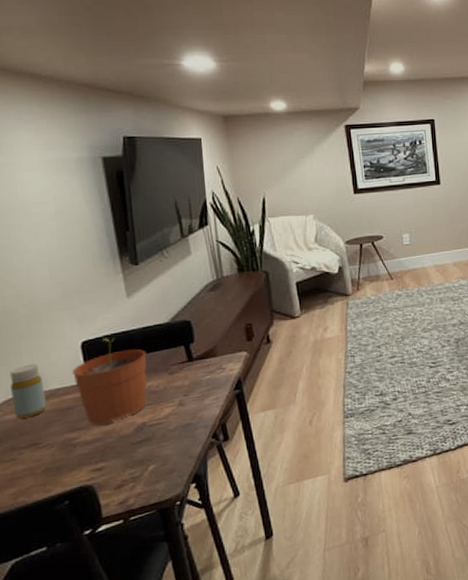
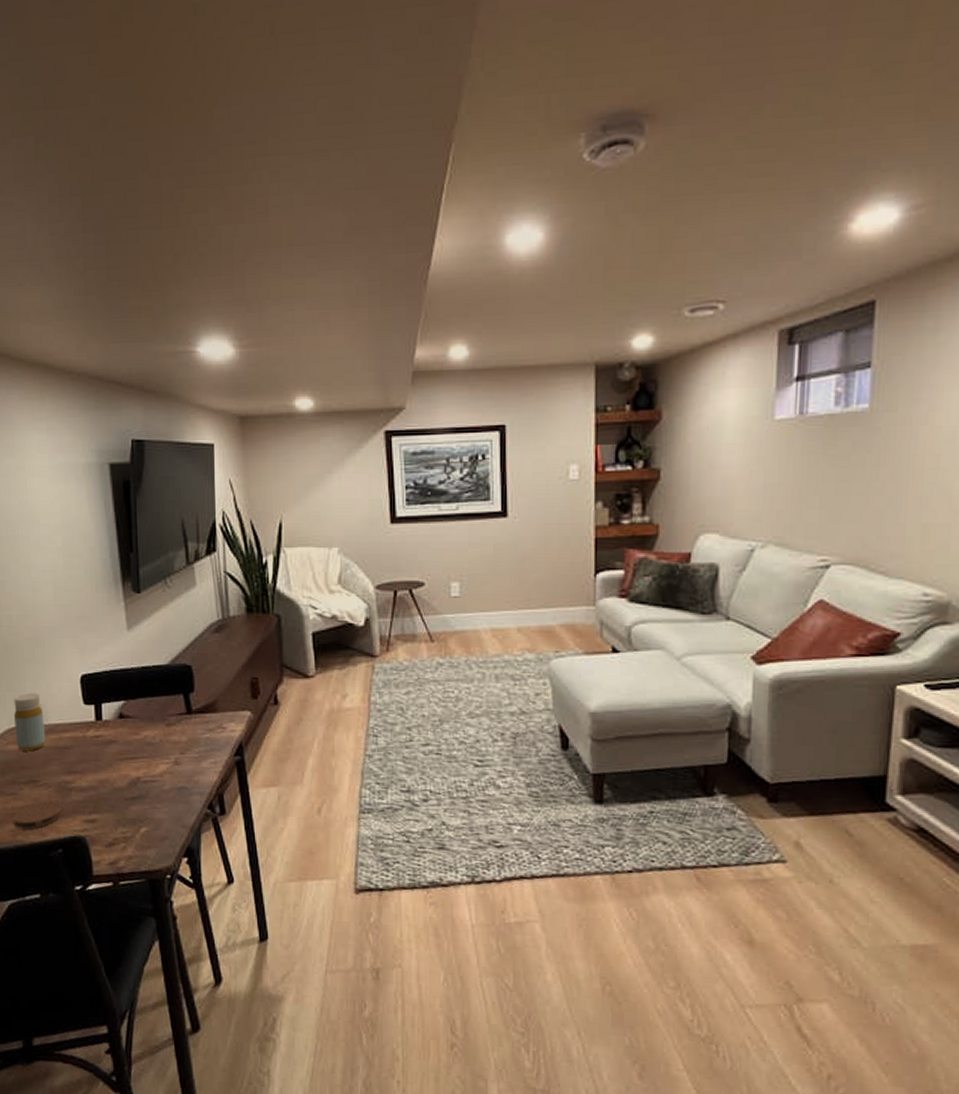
coaster: none [13,458,69,491] -> present [13,800,64,830]
plant pot: present [72,337,147,425] -> none [71,674,144,772]

